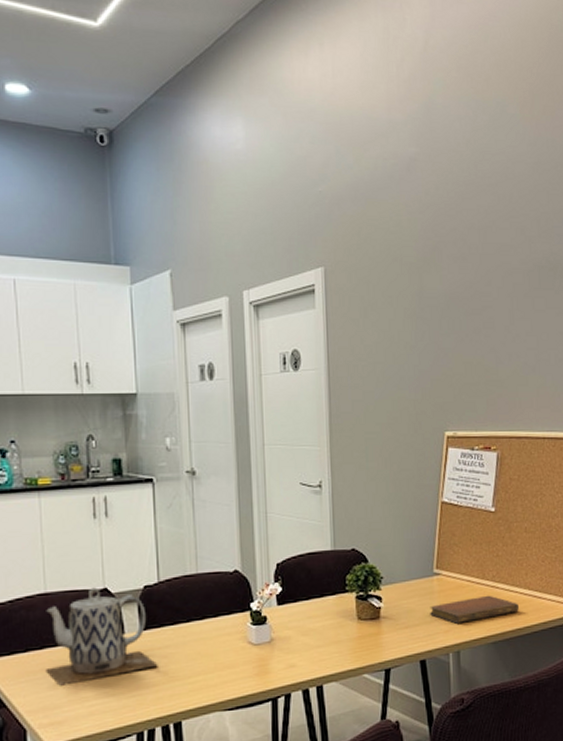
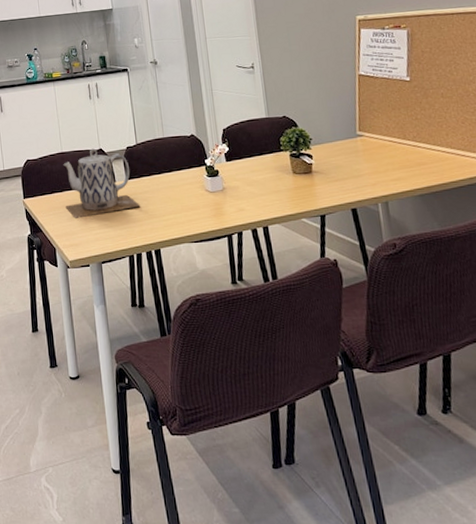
notebook: present [430,595,519,624] -> none [356,153,443,178]

